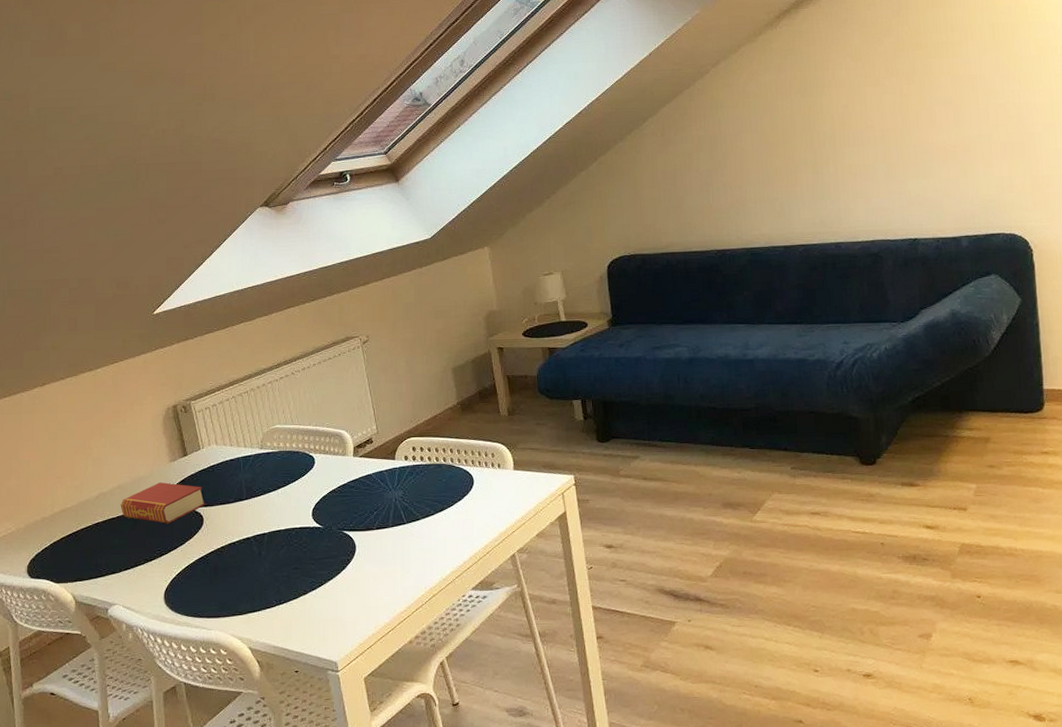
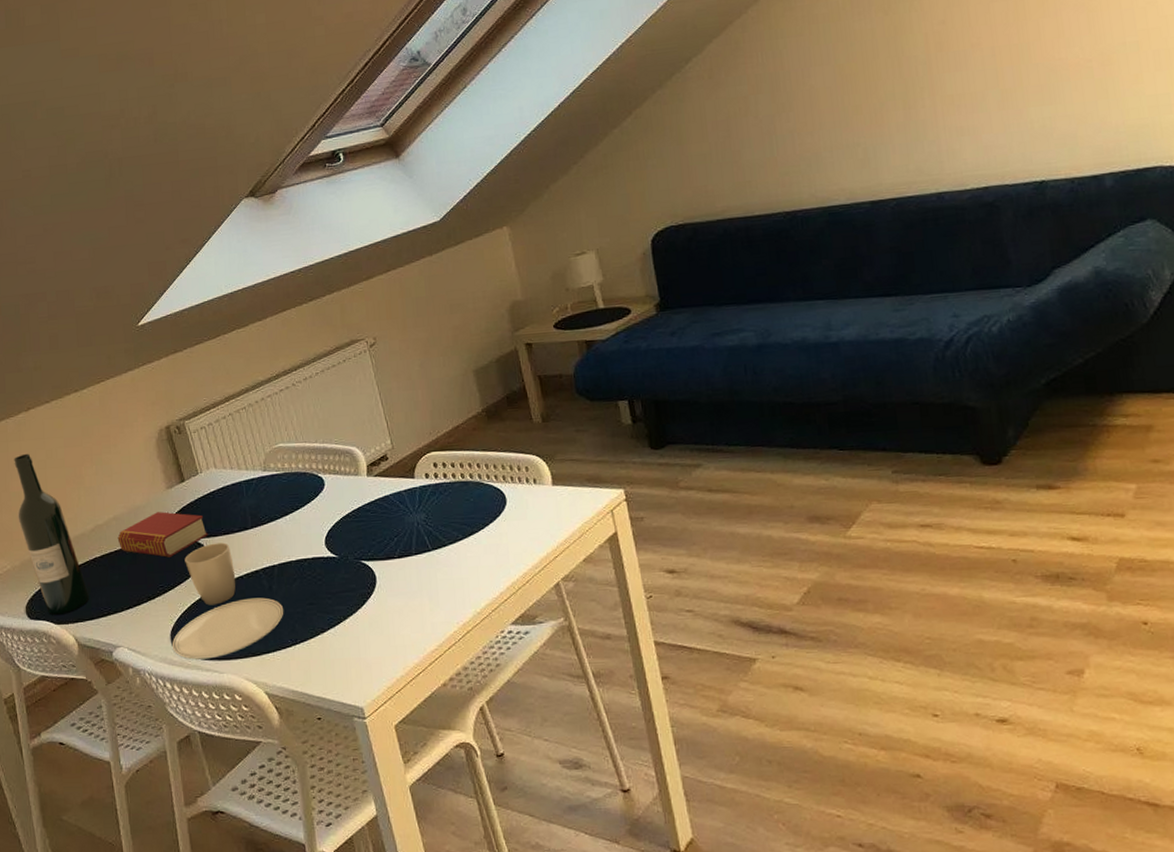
wine bottle: none [26,425,90,575] -> present [14,453,90,616]
plate: none [165,562,271,617] -> present [172,597,284,660]
cup: none [182,512,229,568] -> present [185,542,236,606]

